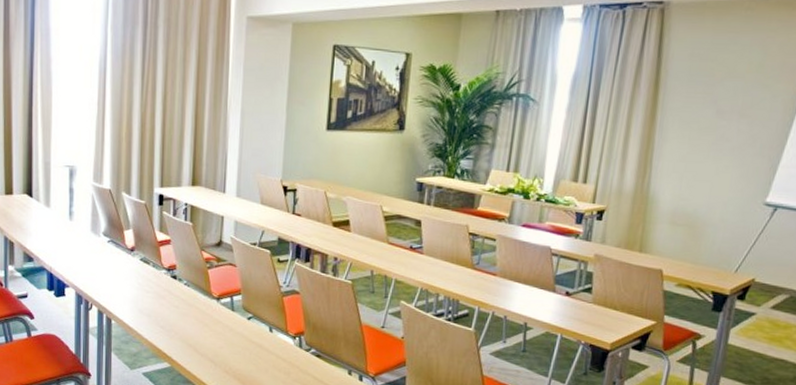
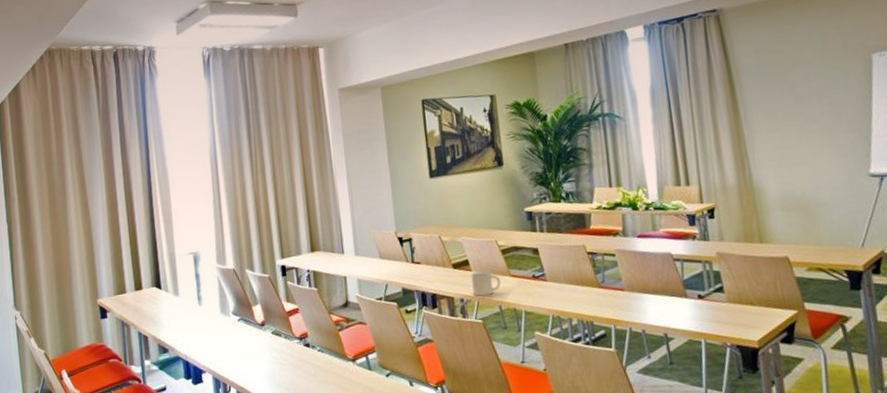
mug: none [348,234,378,258] -> present [471,271,501,296]

